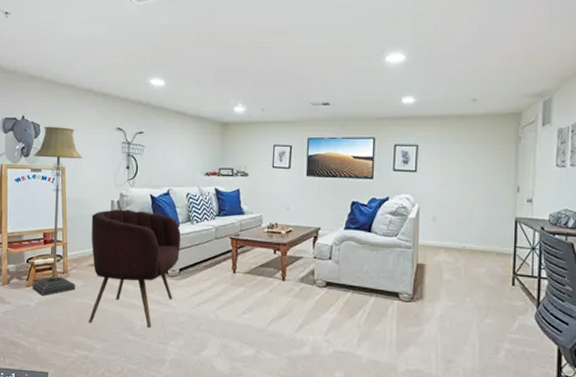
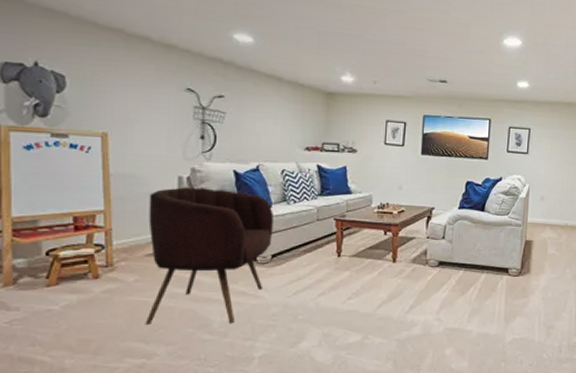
floor lamp: present [32,127,82,297] -> none [54,79,134,298]

